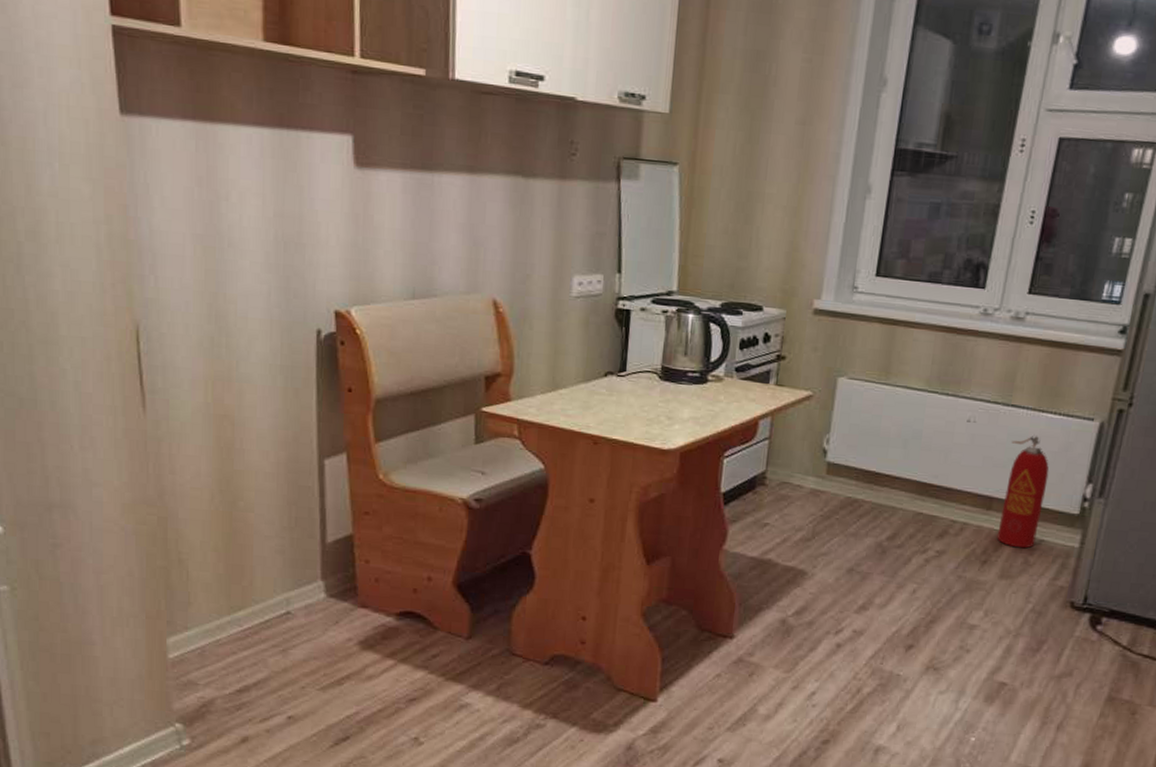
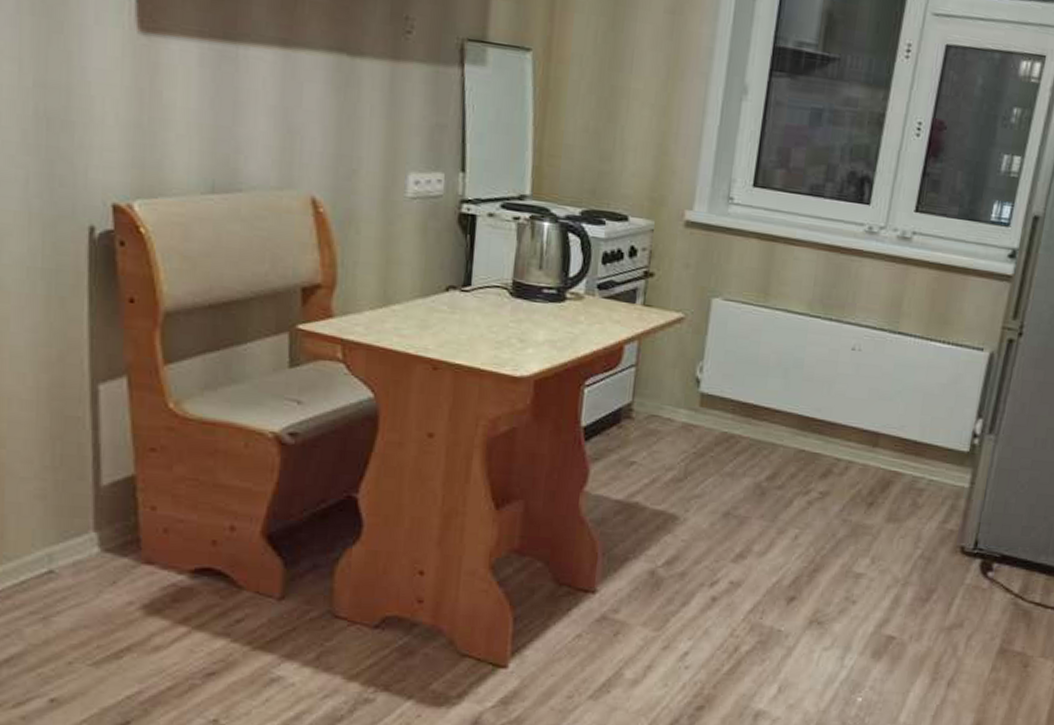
fire extinguisher: present [997,434,1049,549] -> none [883,365,938,489]

